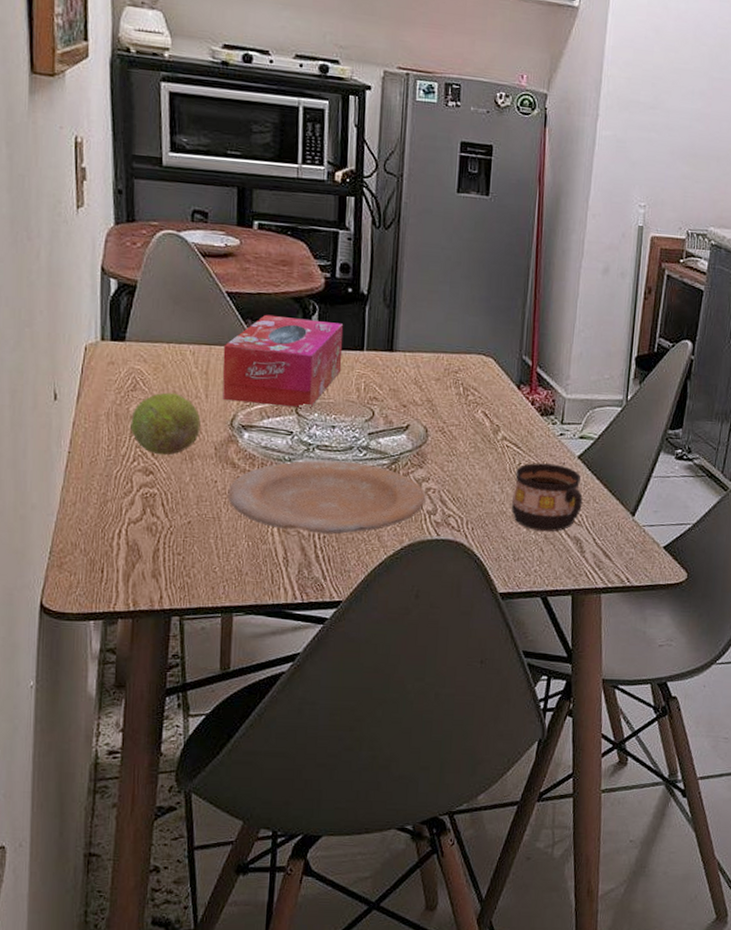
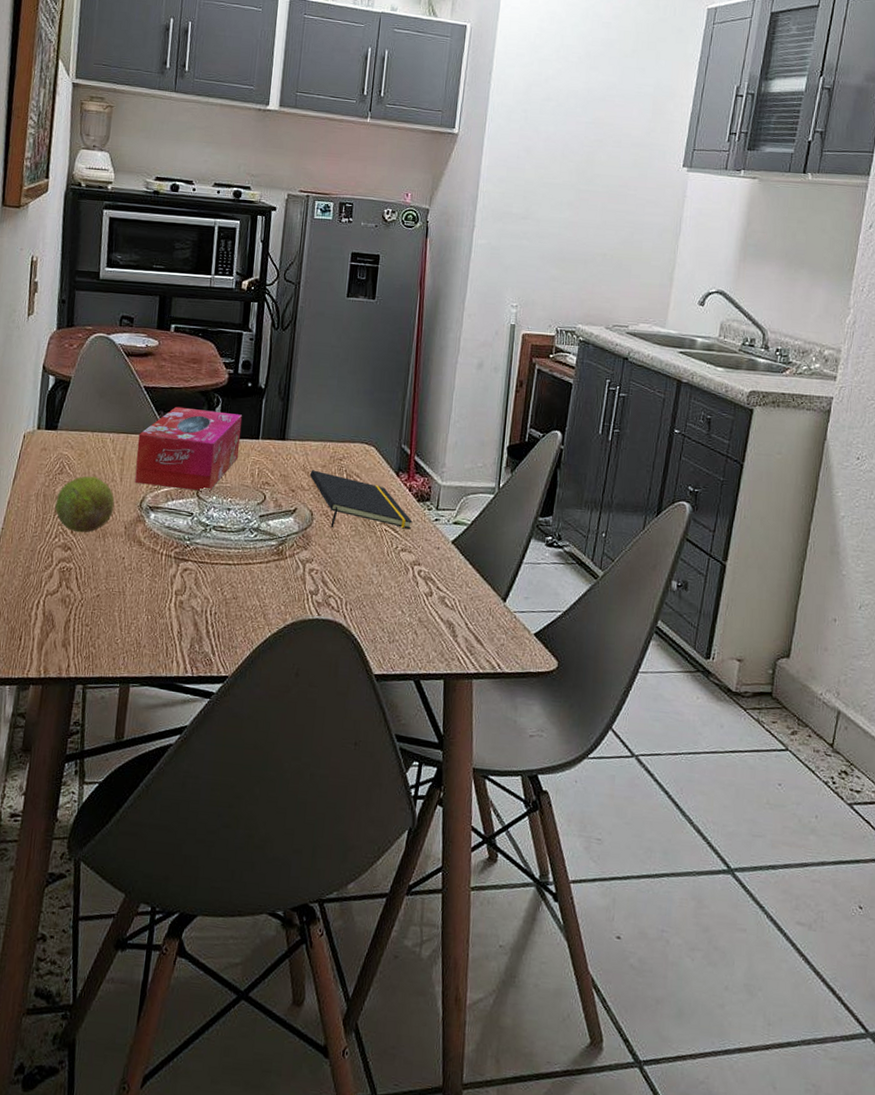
plate: present [227,460,426,535] -> none [132,540,309,611]
notepad: none [422,383,536,445] -> present [309,470,413,530]
cup: present [511,463,583,532] -> none [387,547,456,615]

